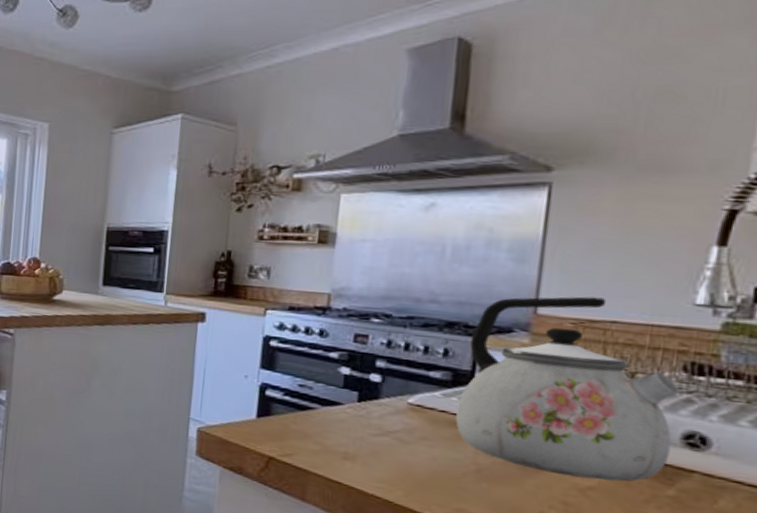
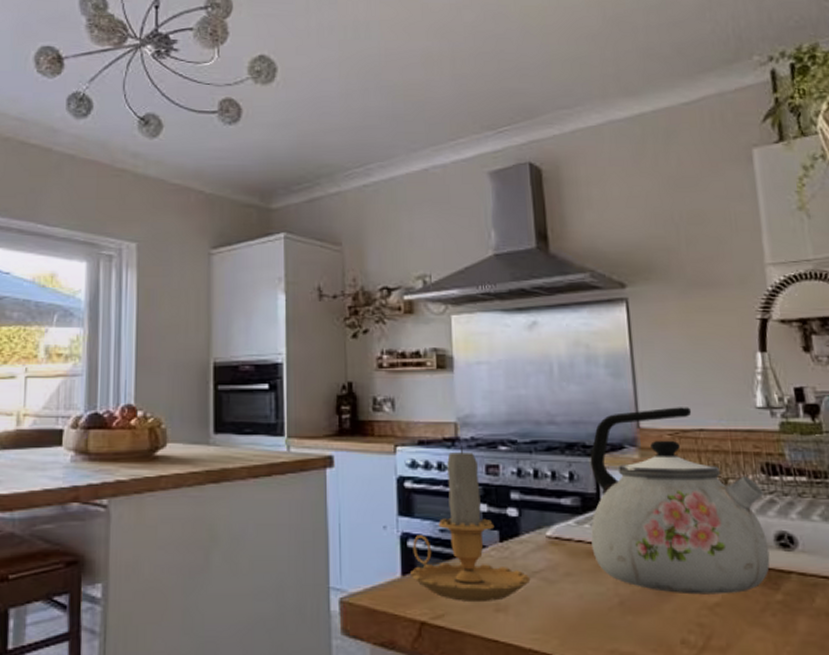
candle: none [265,313,384,451] -> present [411,444,531,603]

